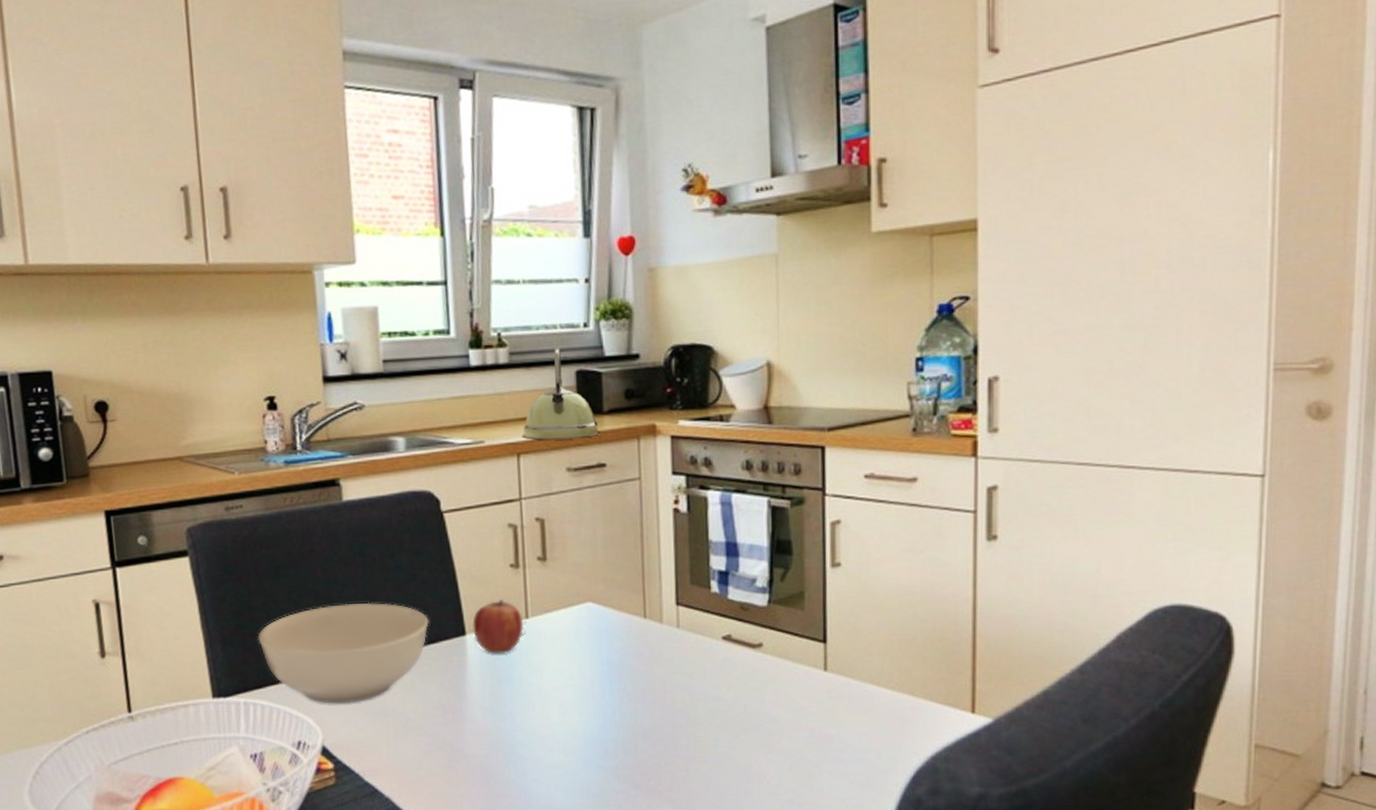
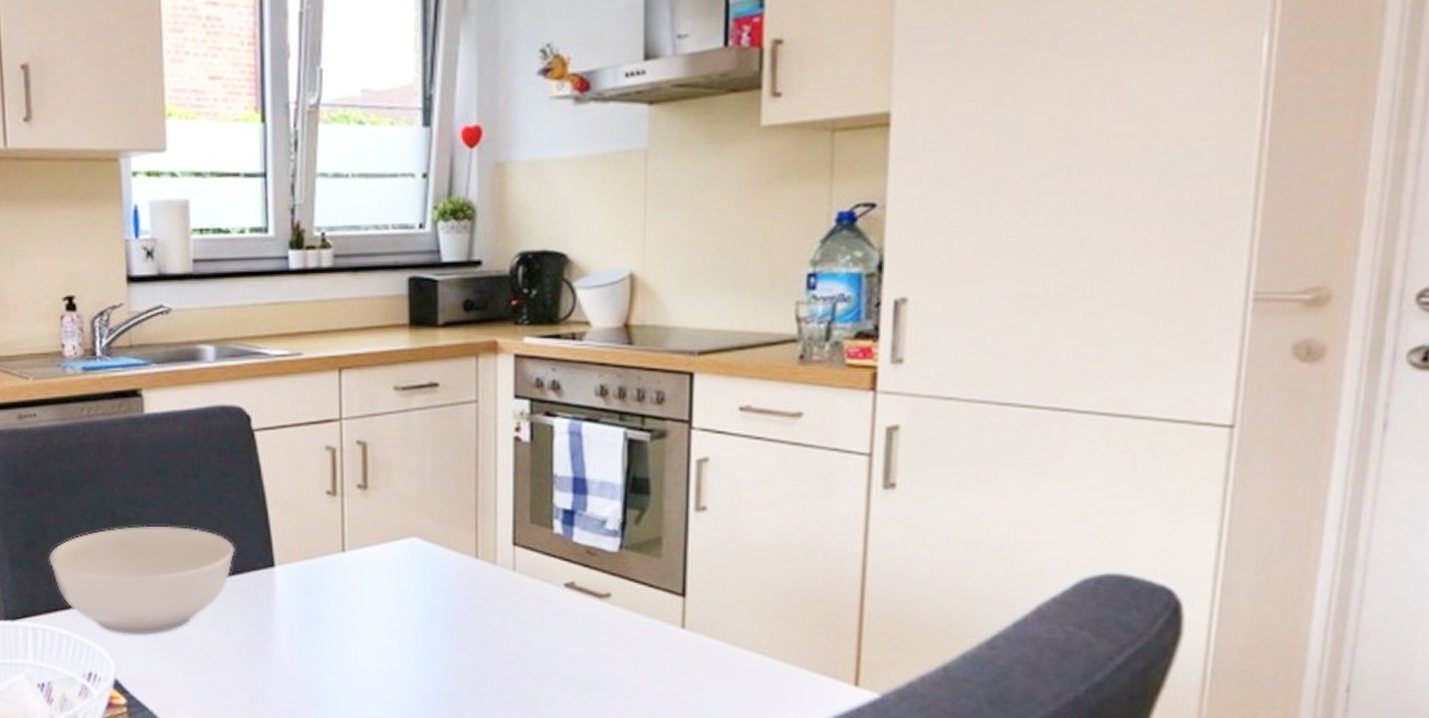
fruit: present [472,599,523,653] -> none [283,530,339,589]
kettle: present [522,348,600,441] -> none [345,251,434,355]

